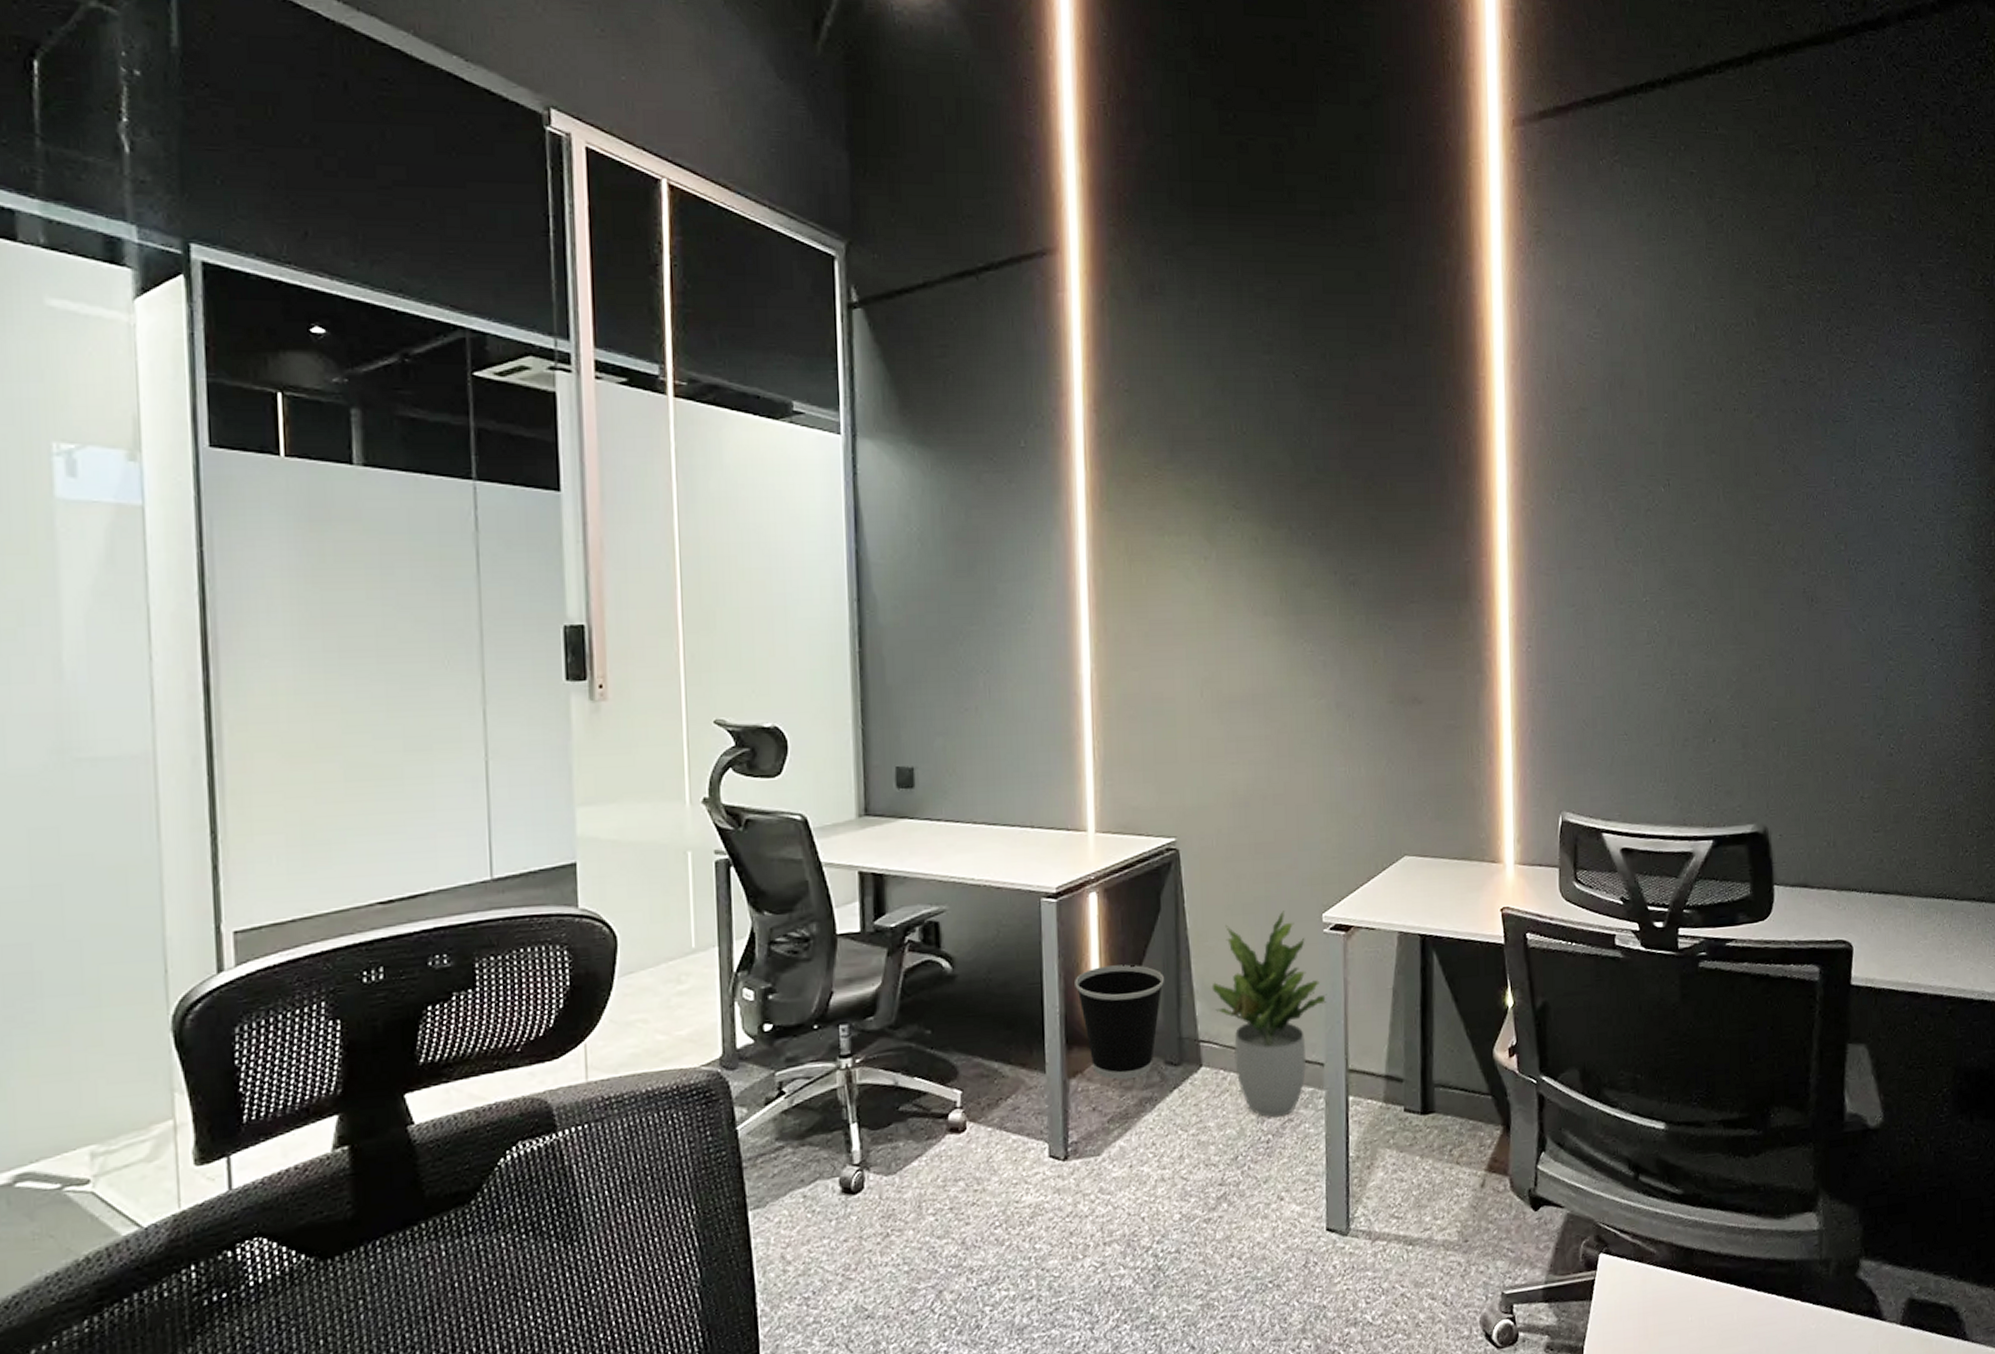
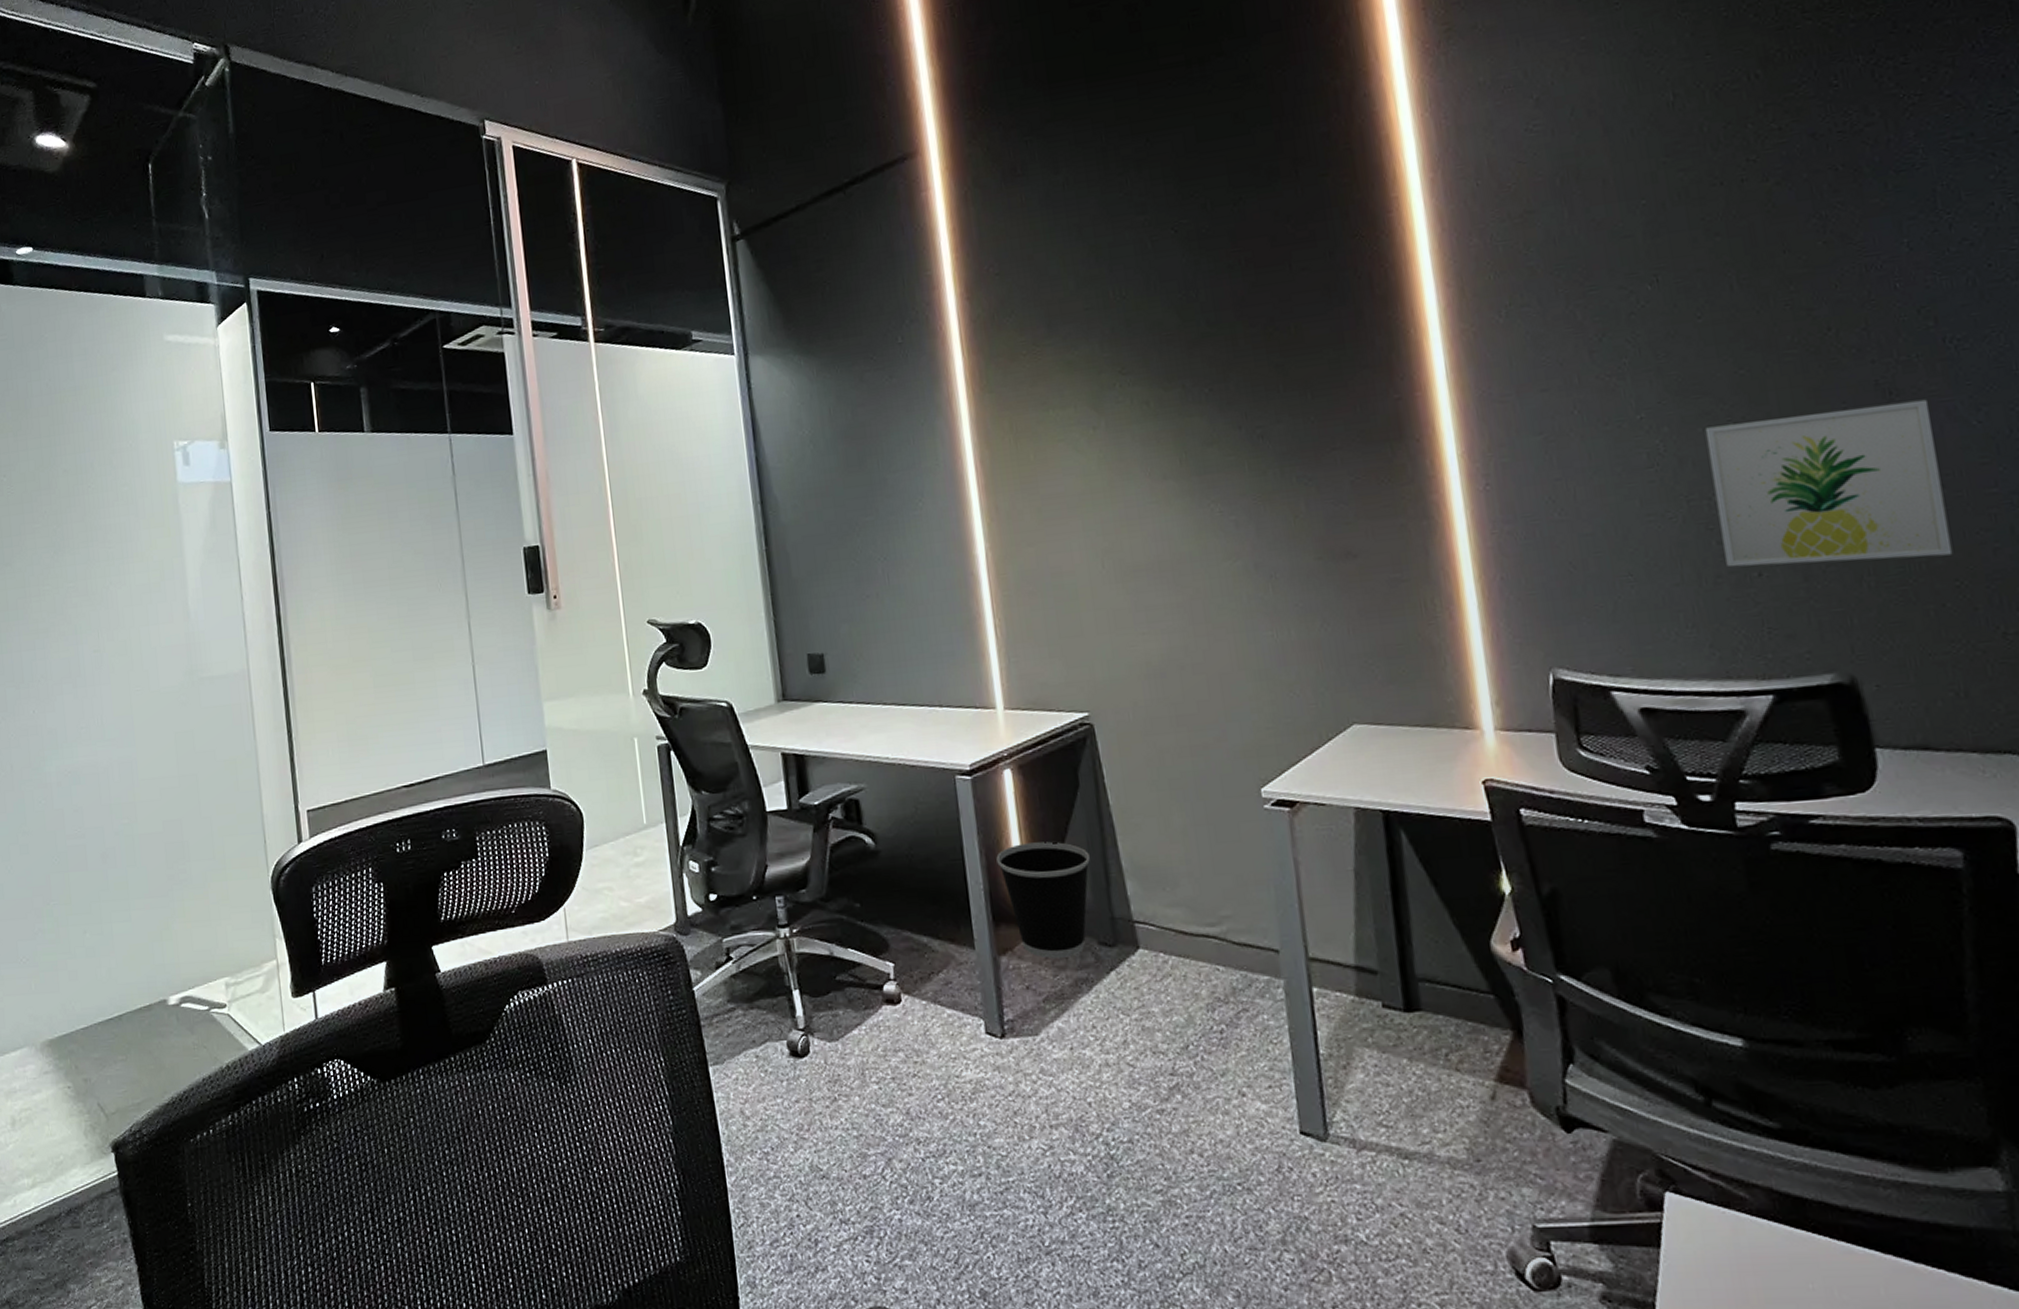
potted plant: present [1211,910,1327,1118] -> none [1142,785,1276,1007]
wall art: none [1689,608,1838,734] -> present [1705,399,1953,568]

